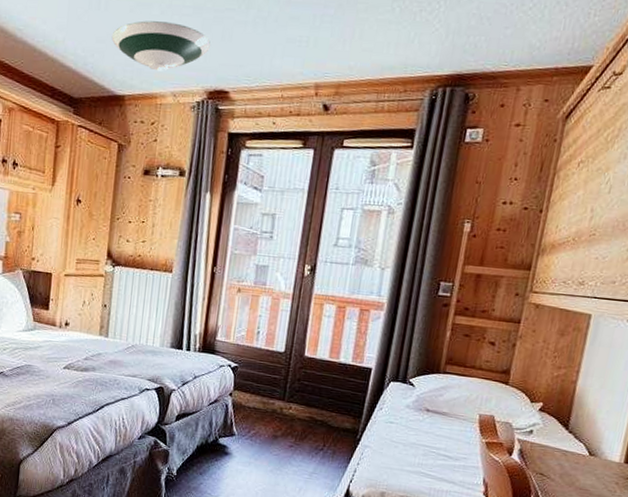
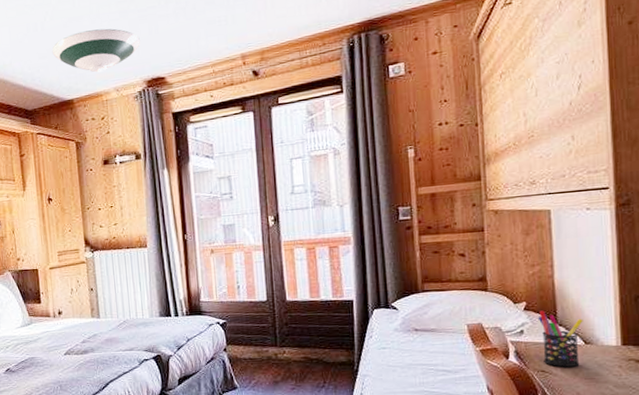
pen holder: none [544,414,594,476] -> present [537,310,583,367]

